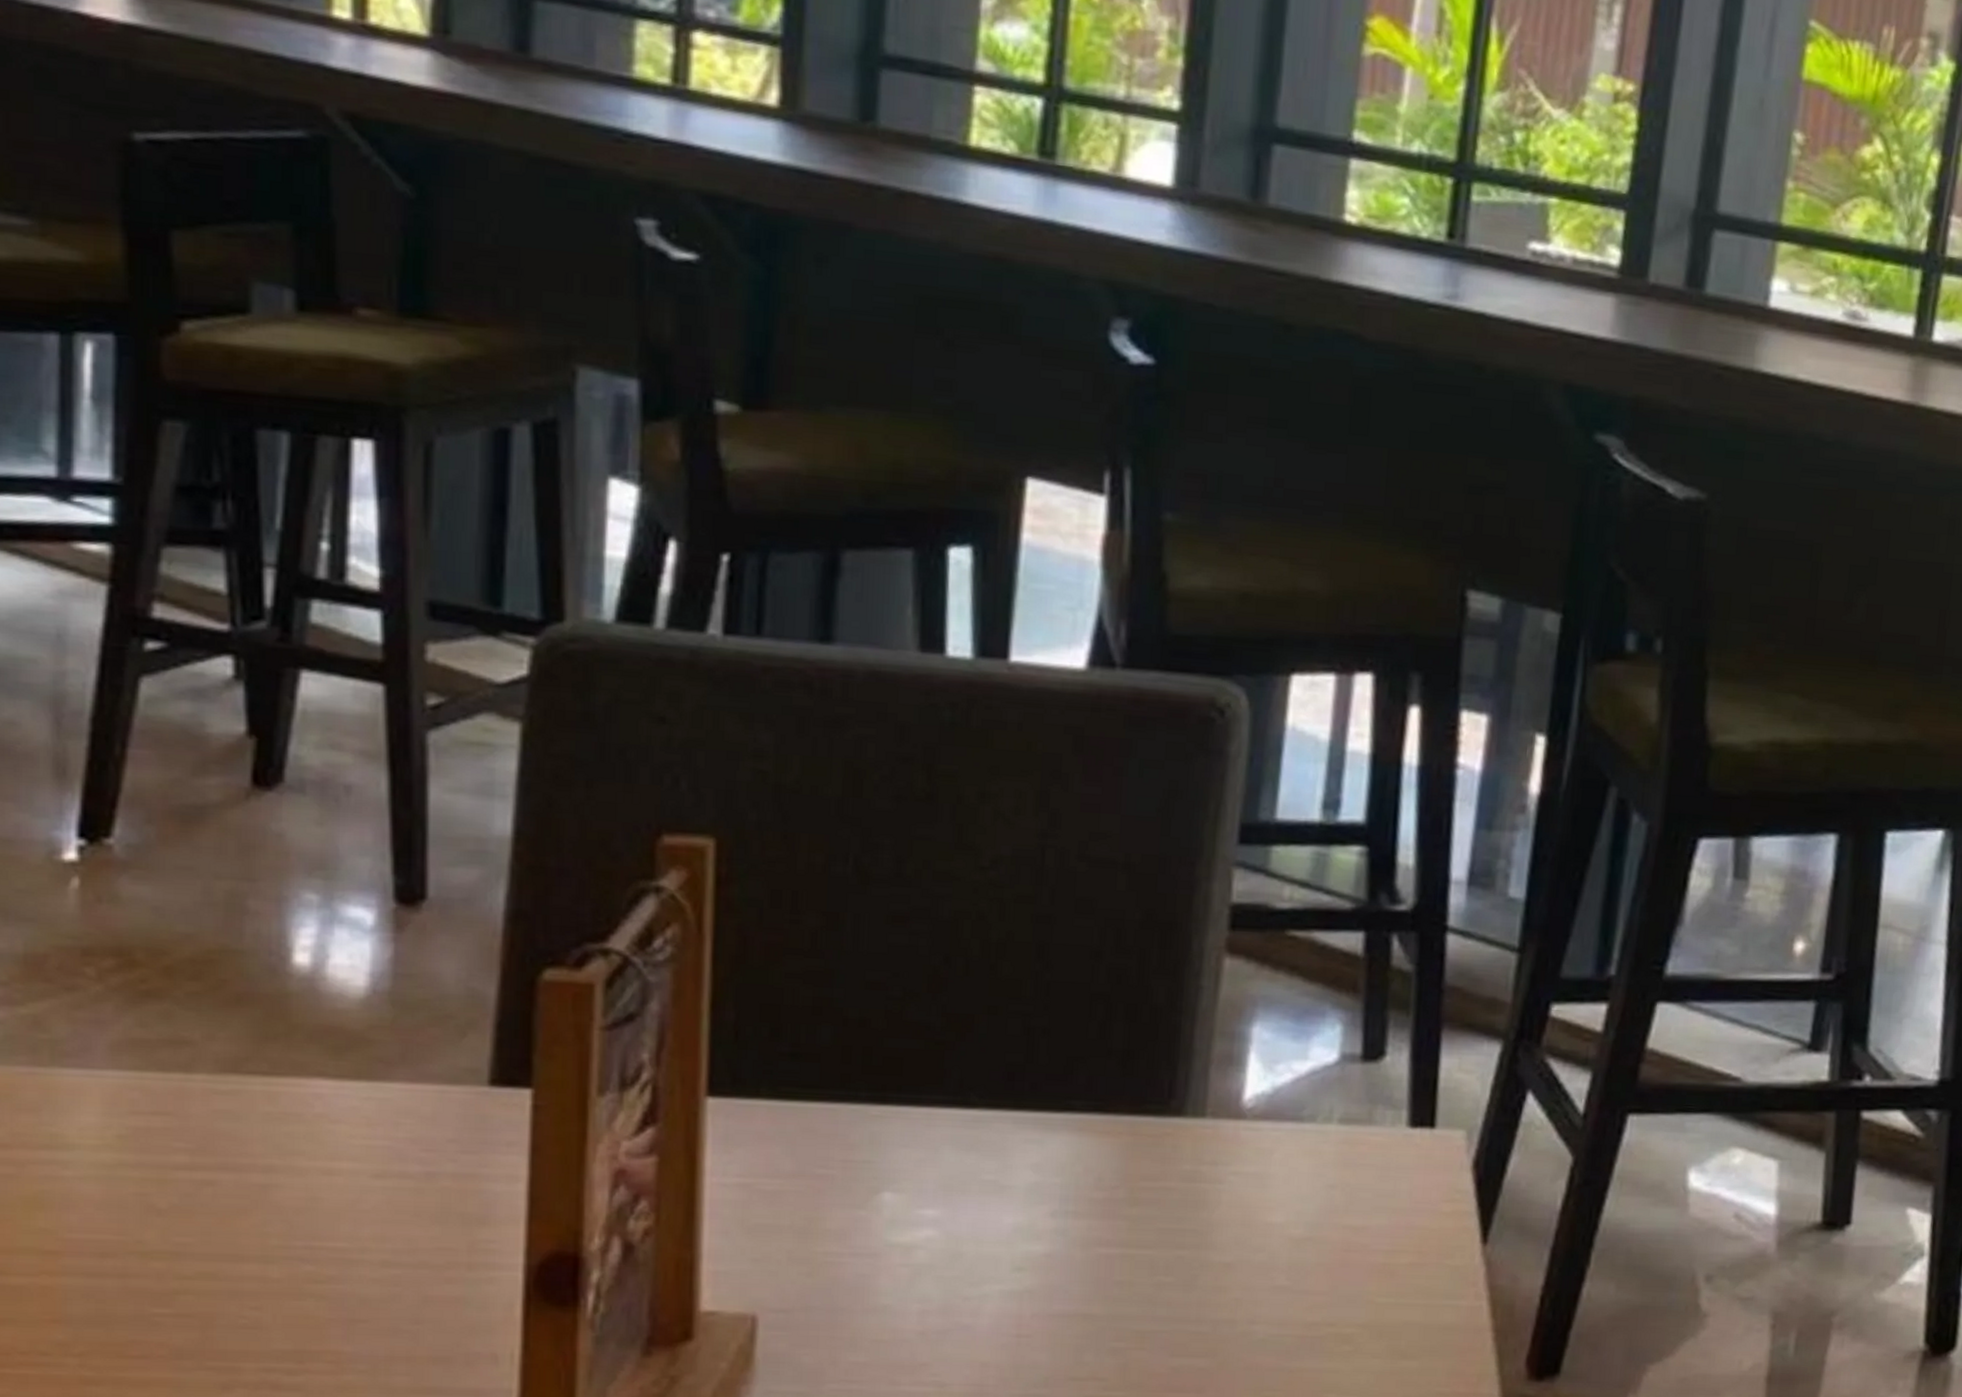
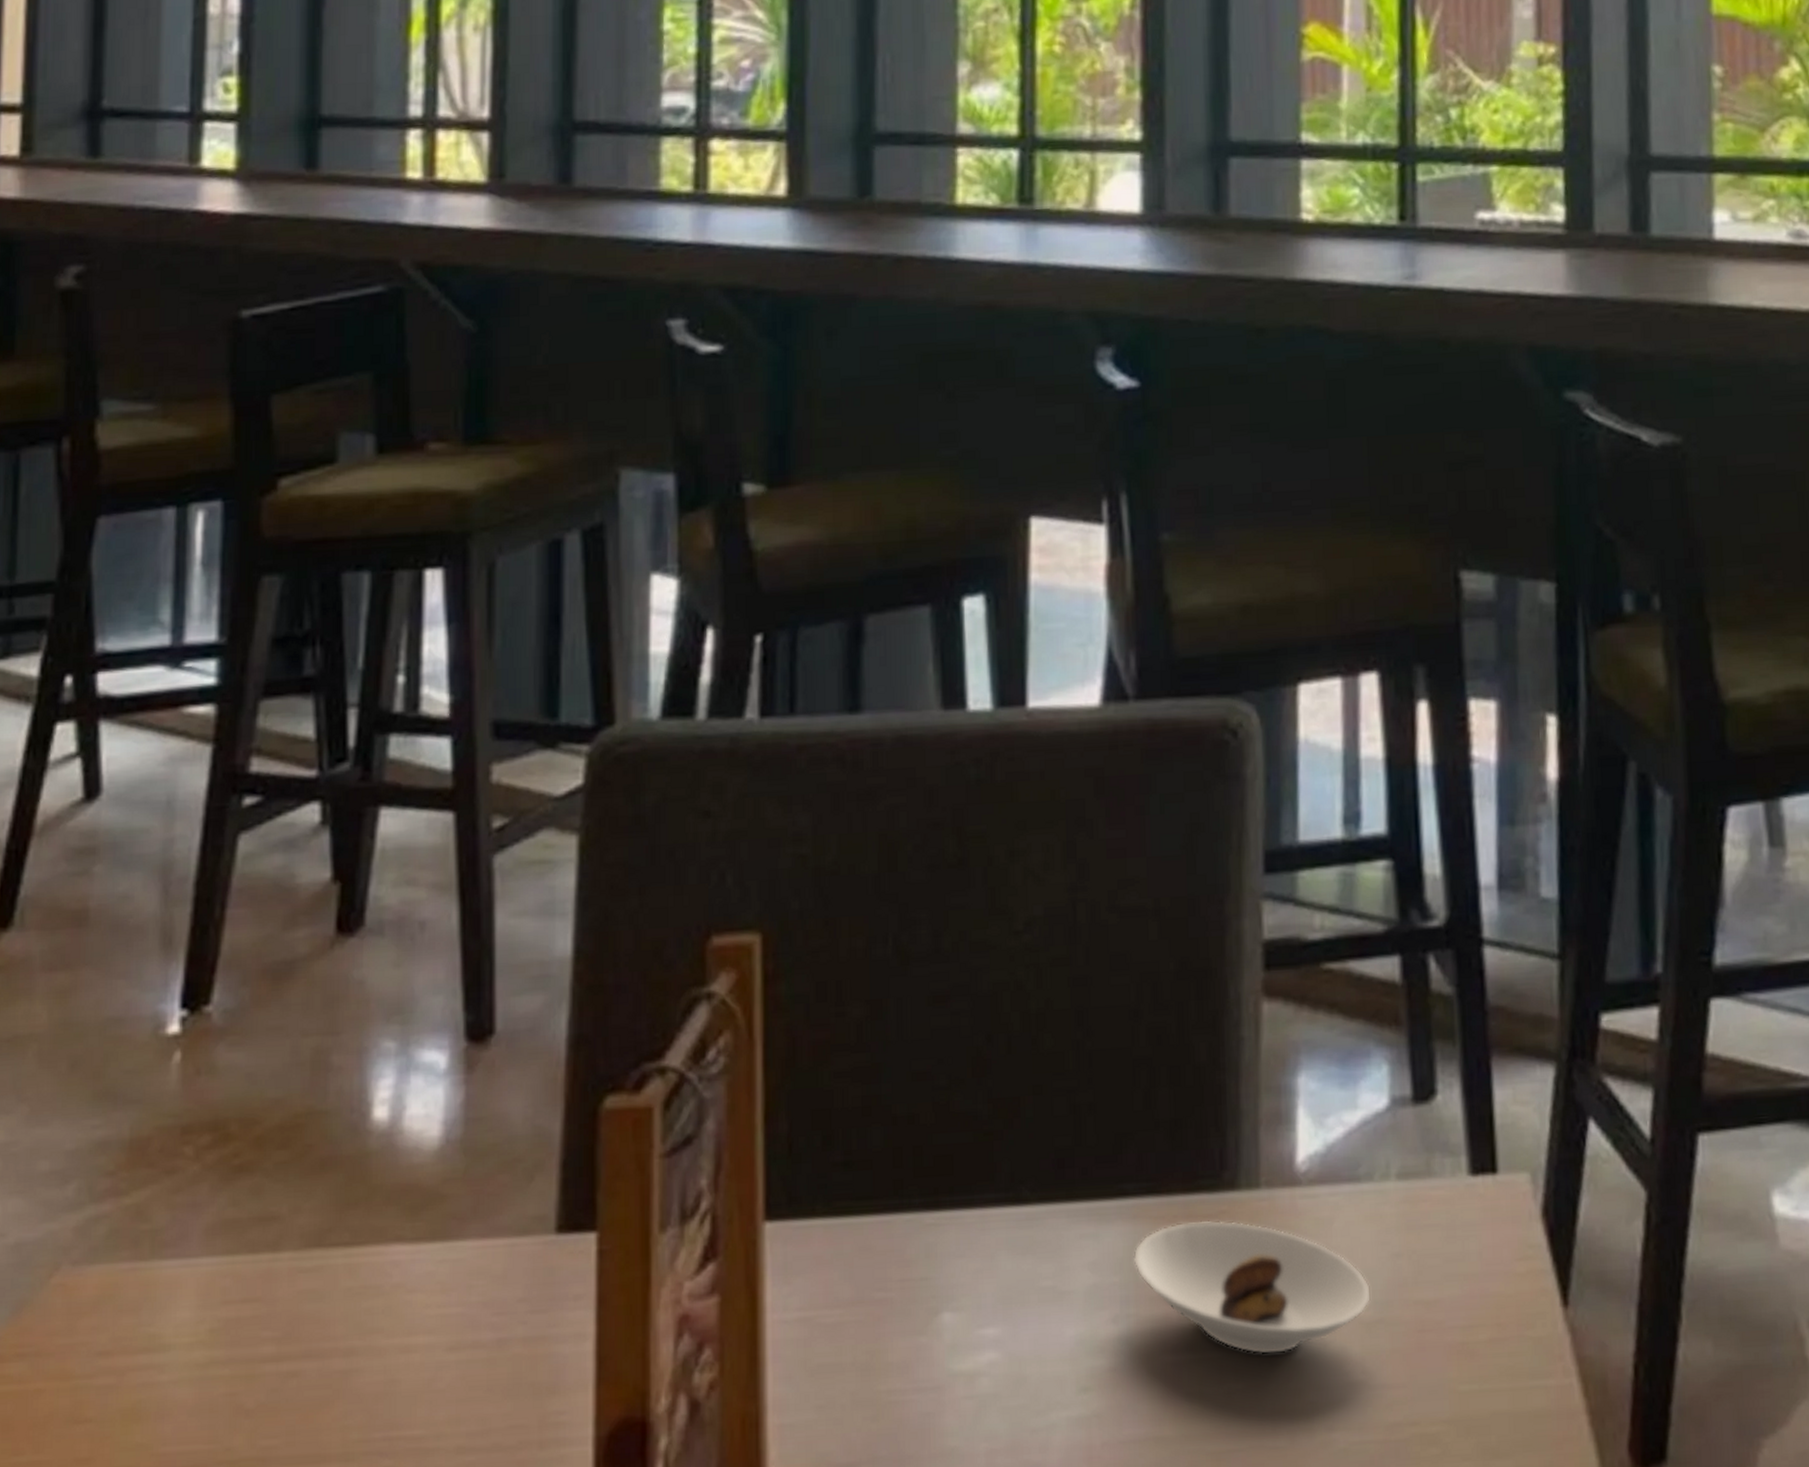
saucer: none [1075,1138,1303,1257] -> present [1133,1220,1371,1355]

